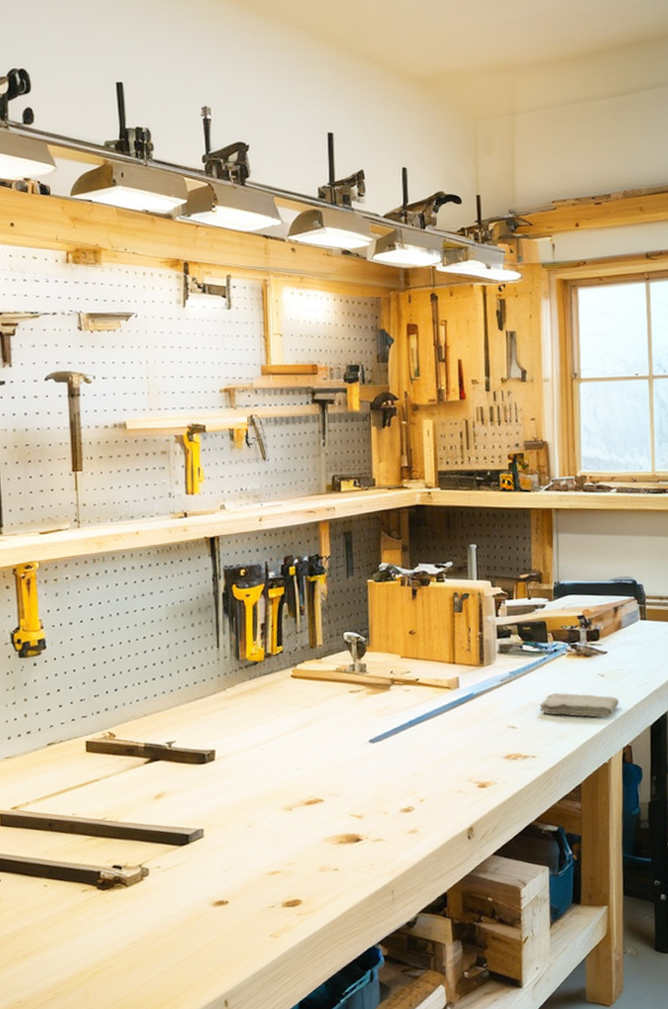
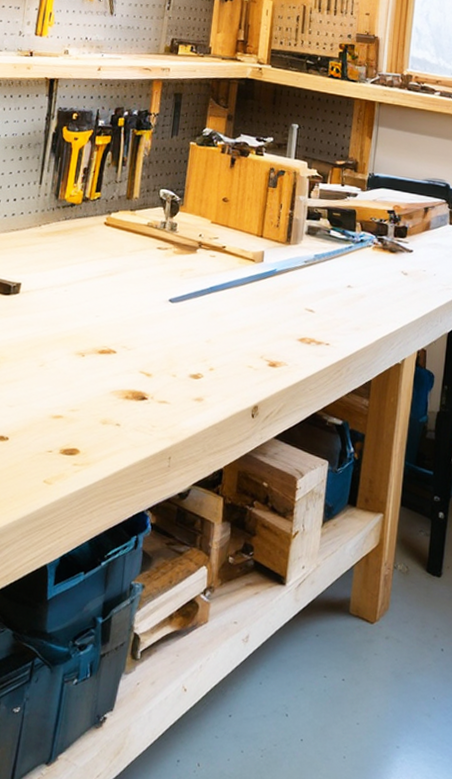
washcloth: present [540,693,619,717] -> none [339,283,419,317]

